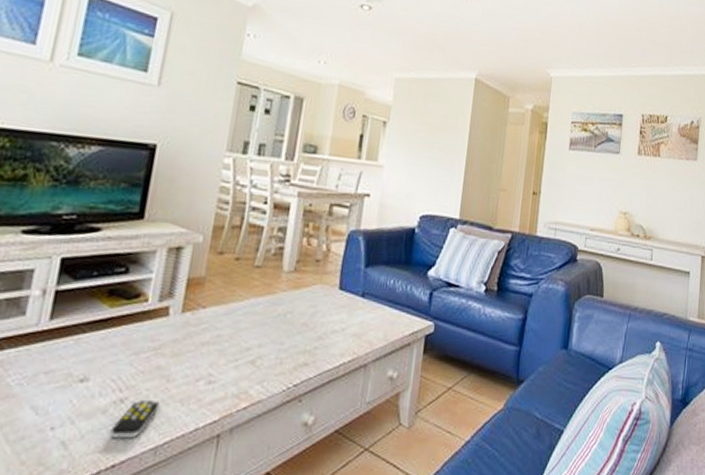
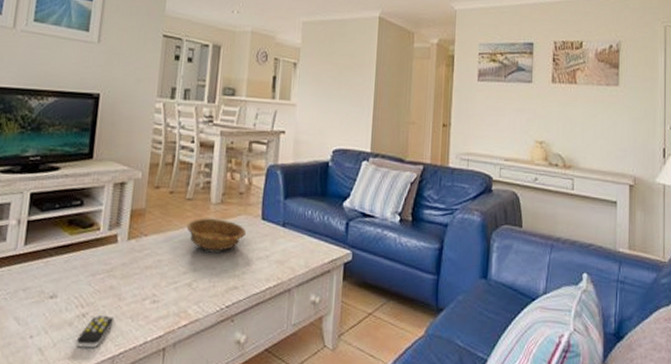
decorative bowl: none [253,287,321,325] -> present [186,218,246,252]

